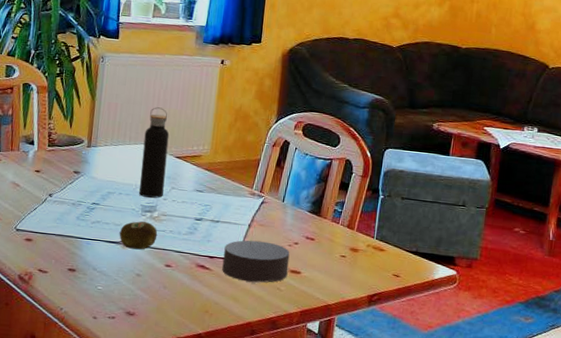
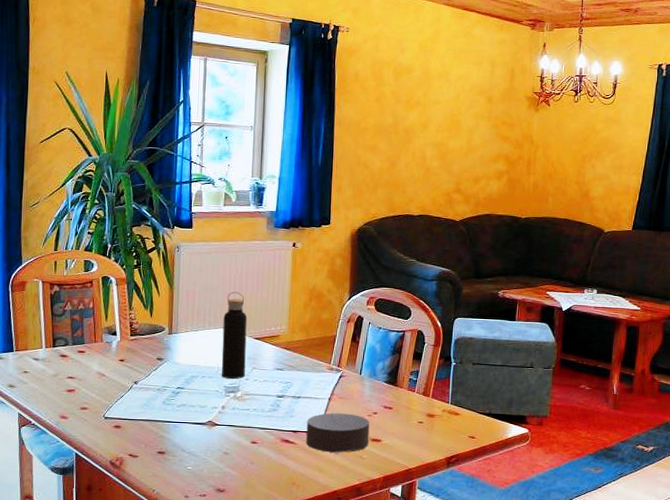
fruit: present [119,221,158,250] -> none [205,402,242,429]

